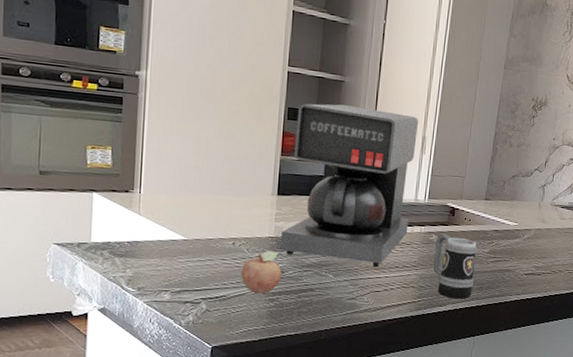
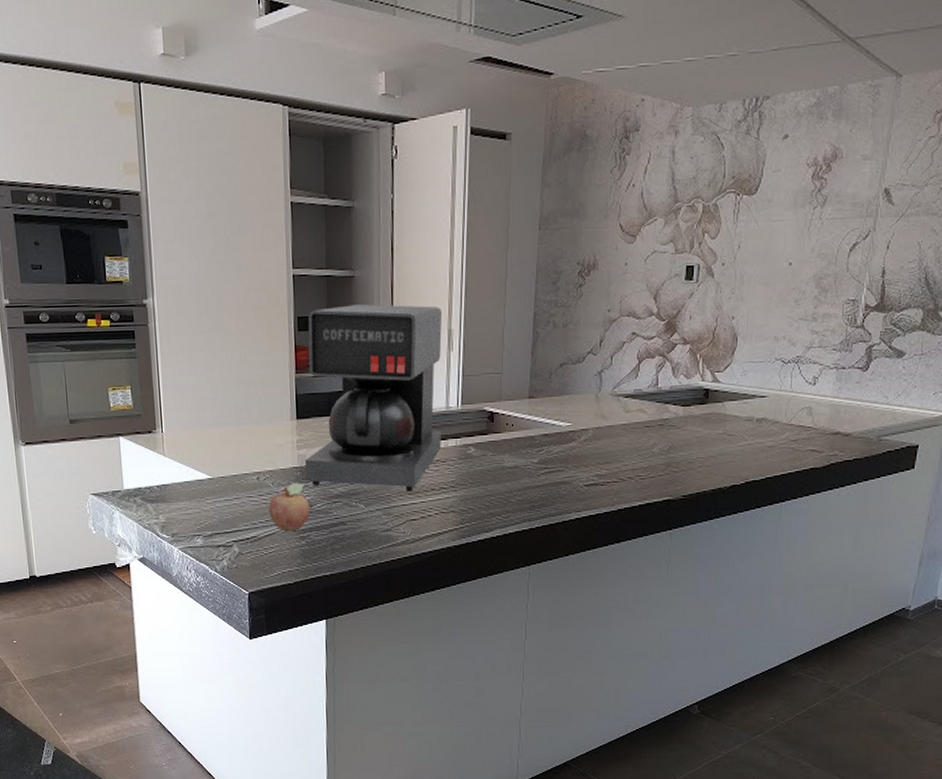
mug: present [433,233,477,299] -> none [474,444,524,522]

